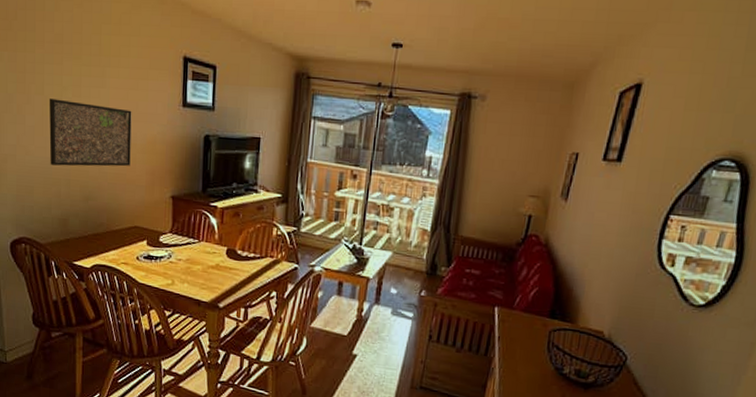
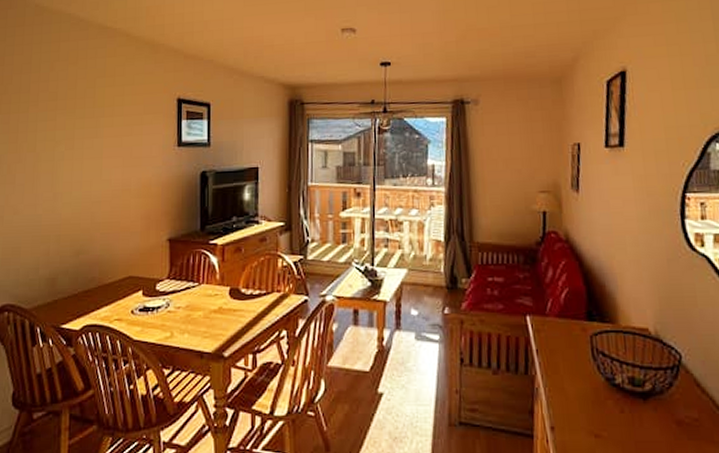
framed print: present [49,98,132,167] -> none [39,154,126,222]

